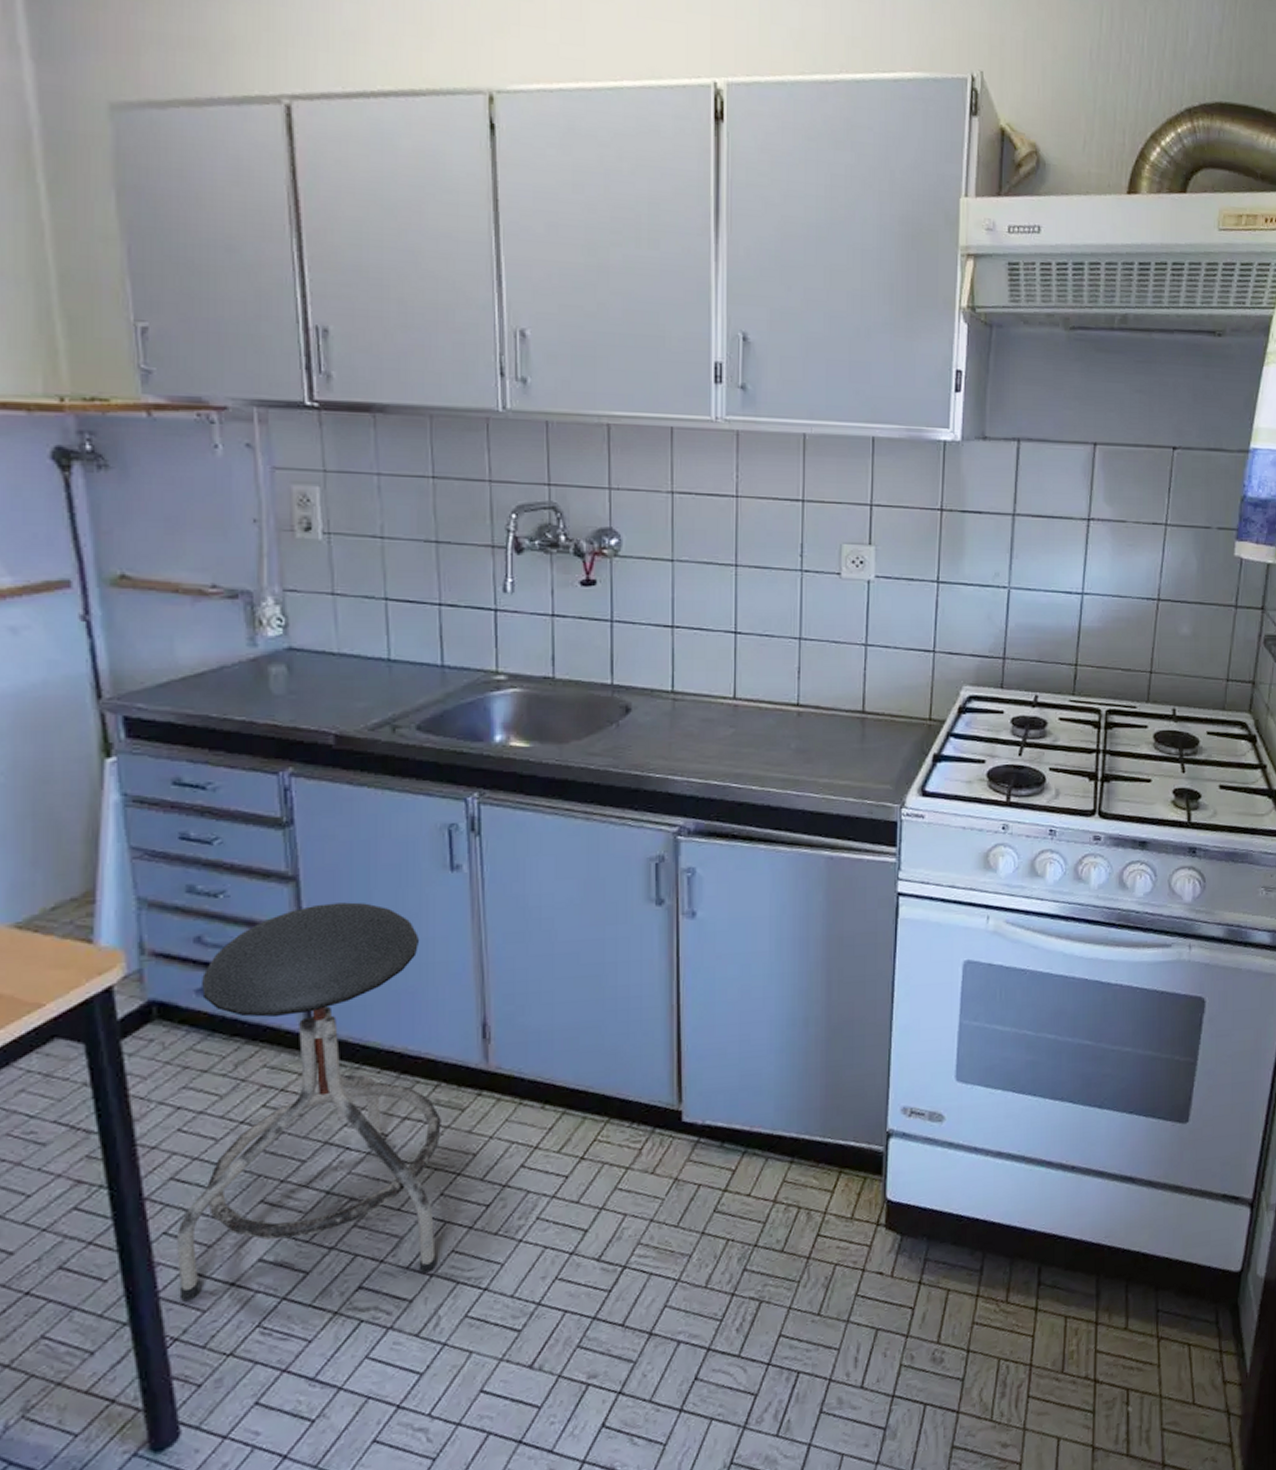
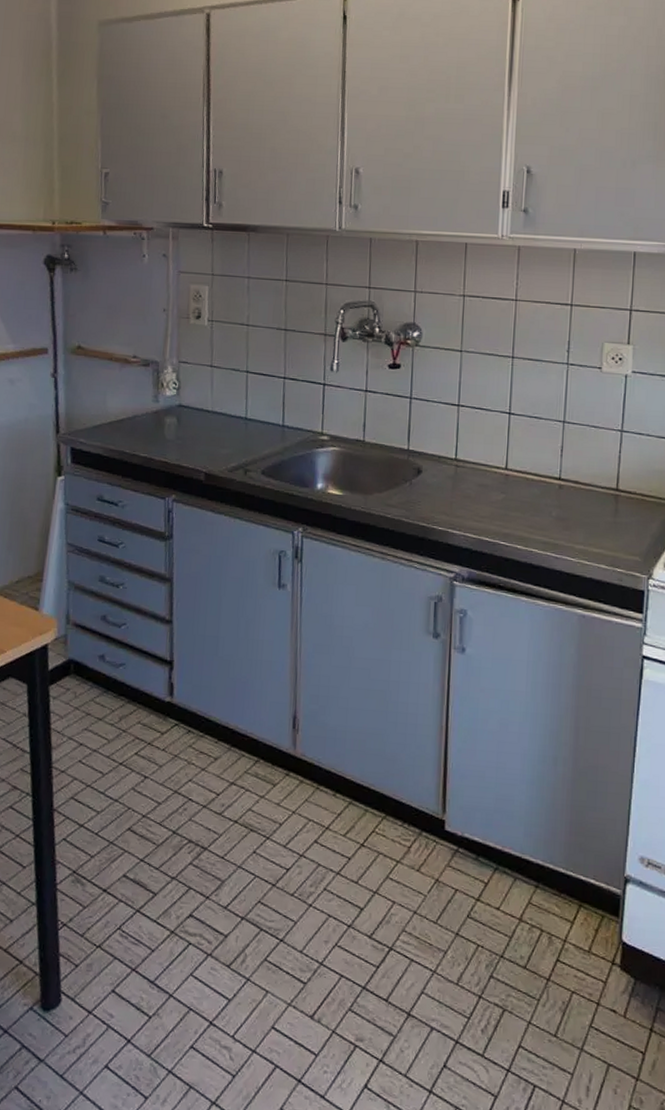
stool: present [177,902,441,1300] -> none [69,602,258,916]

